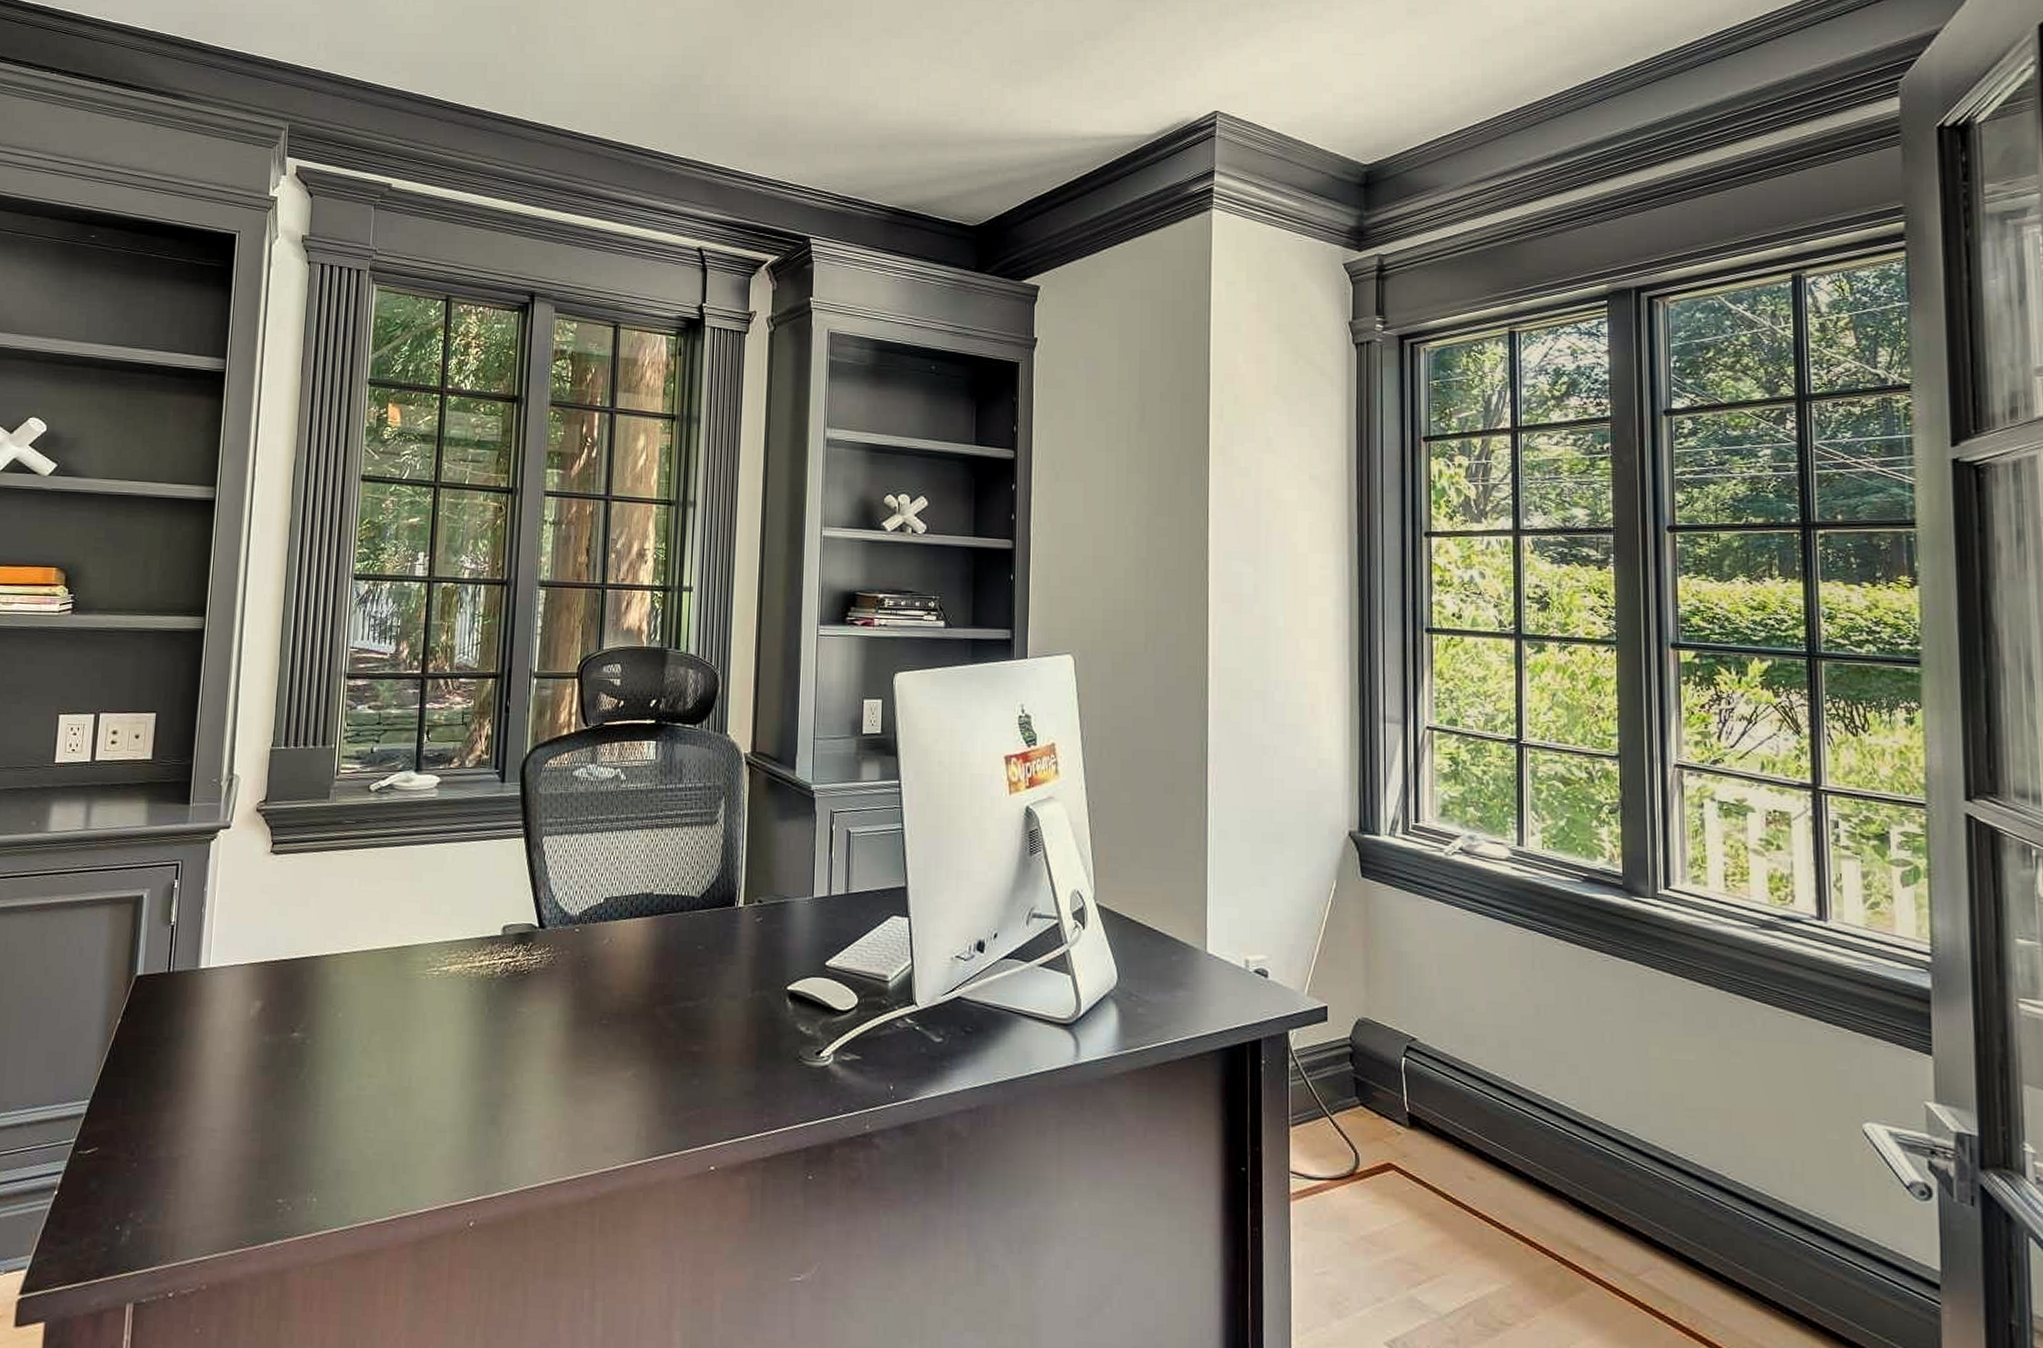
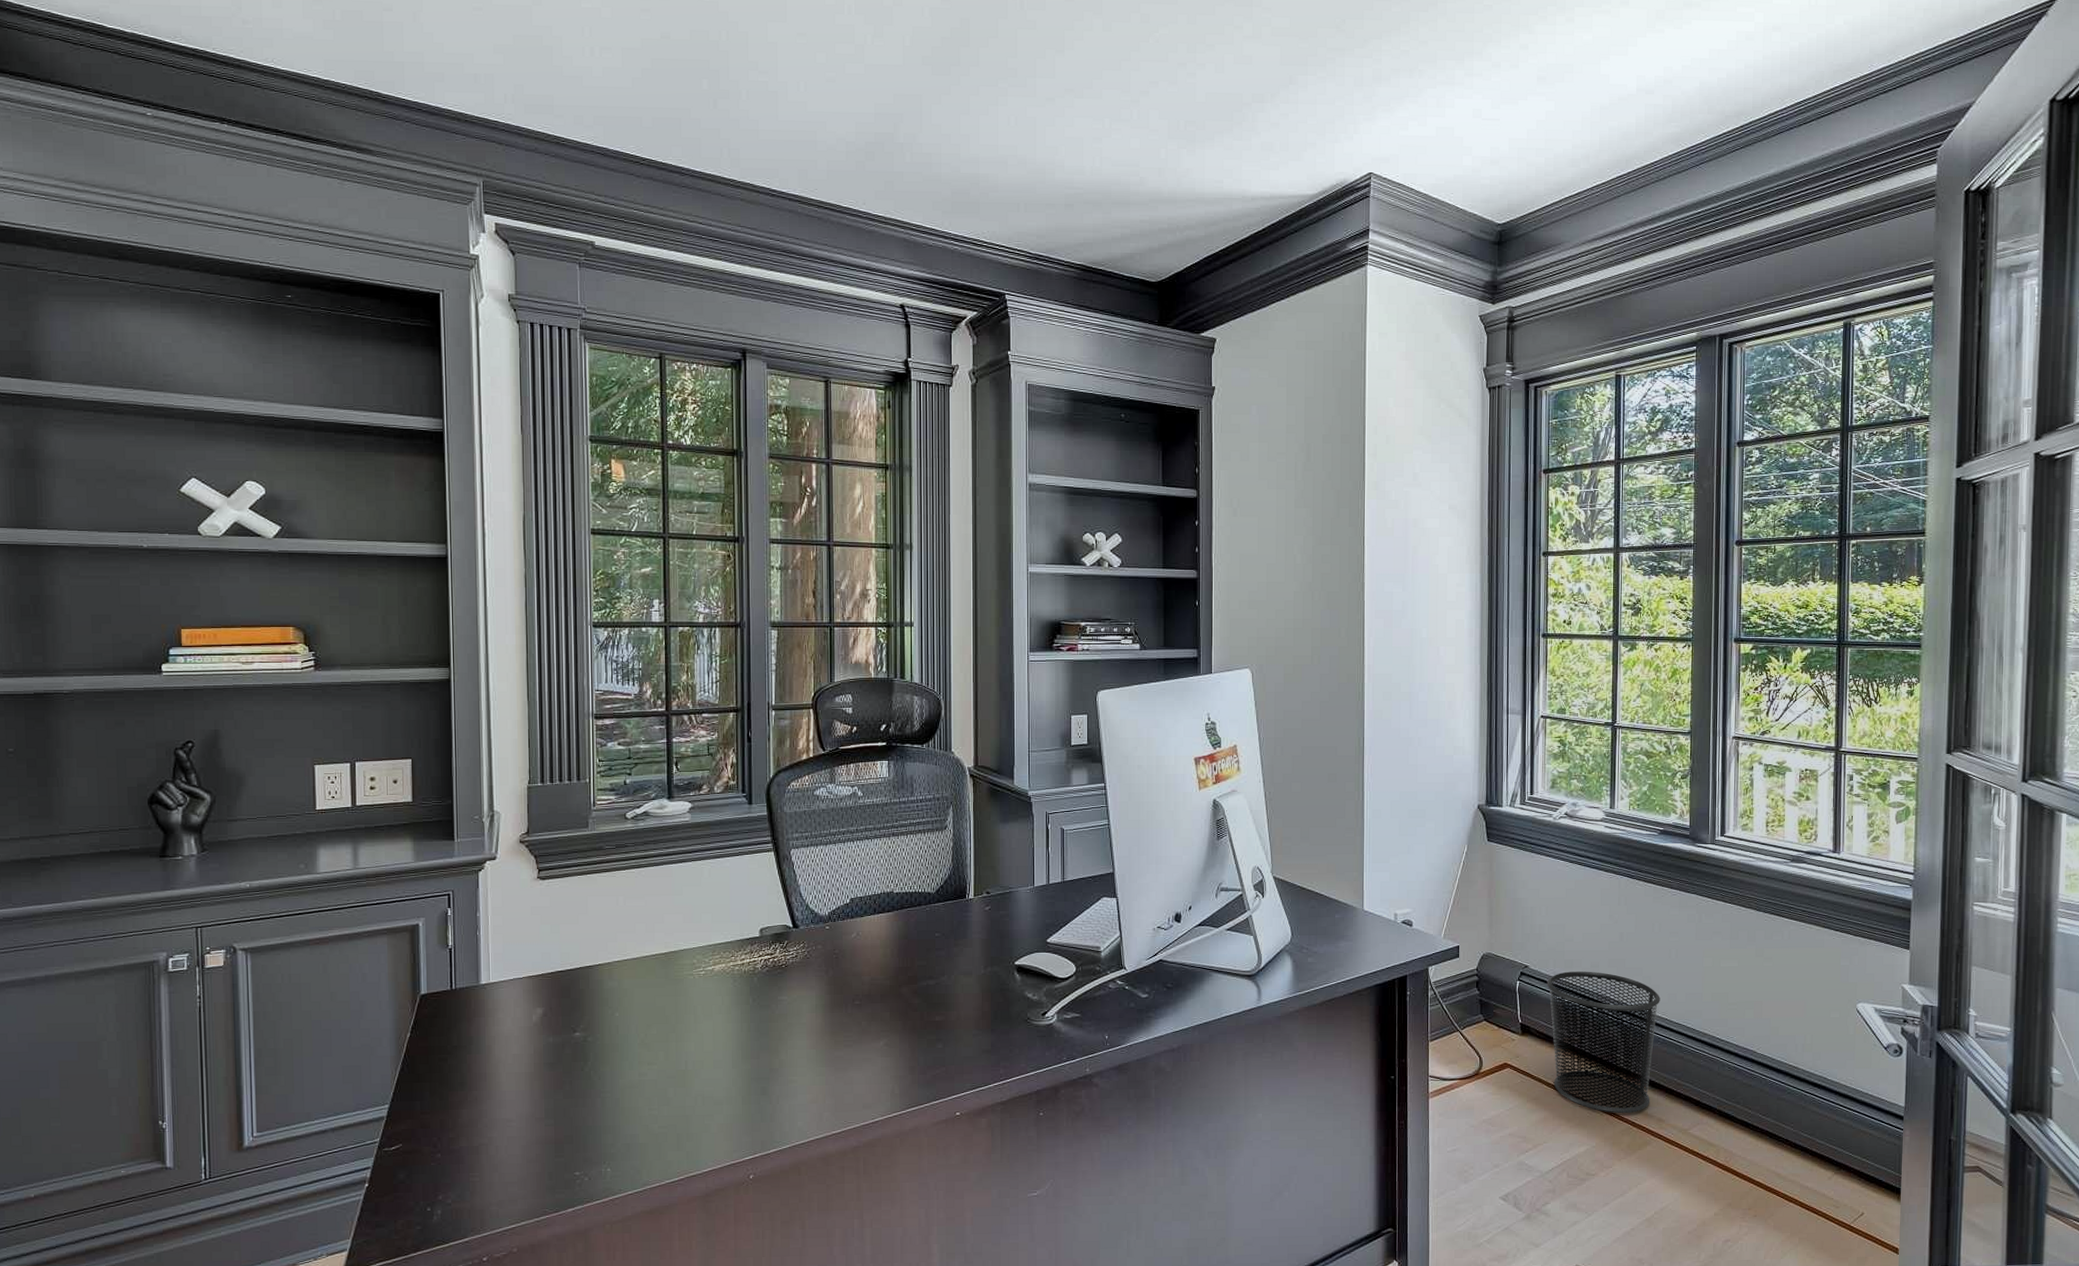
waste bin: none [1441,1049,1592,1245] -> present [1546,971,1660,1114]

